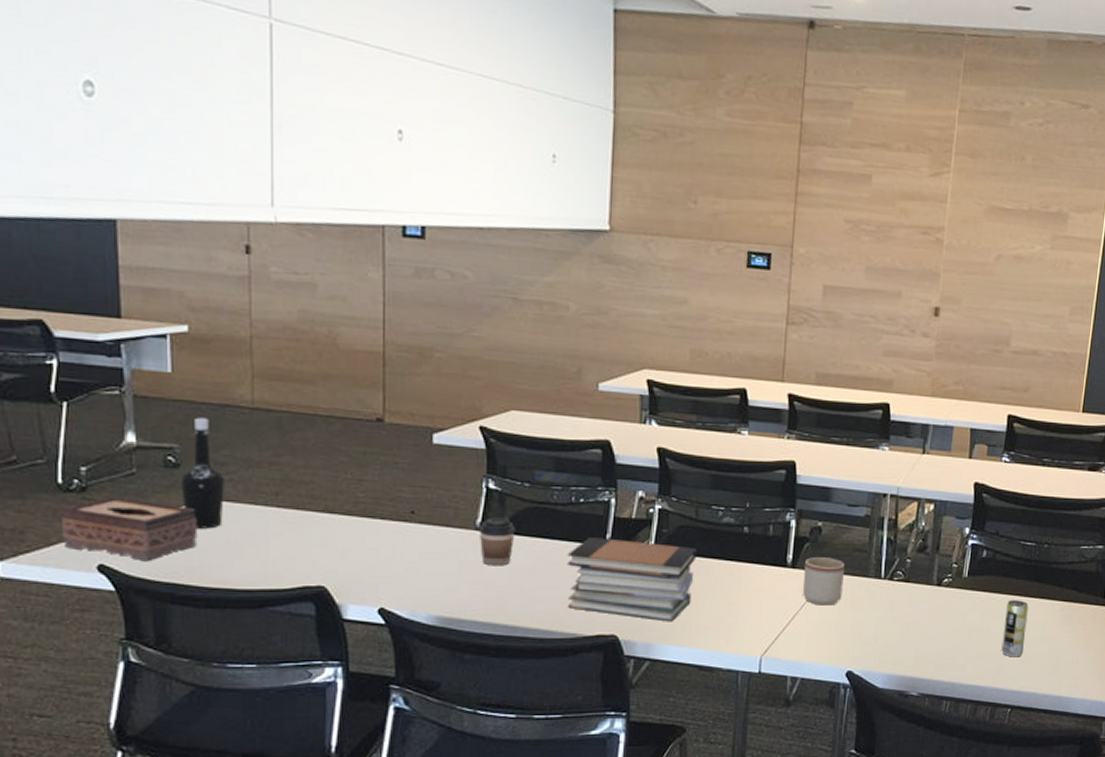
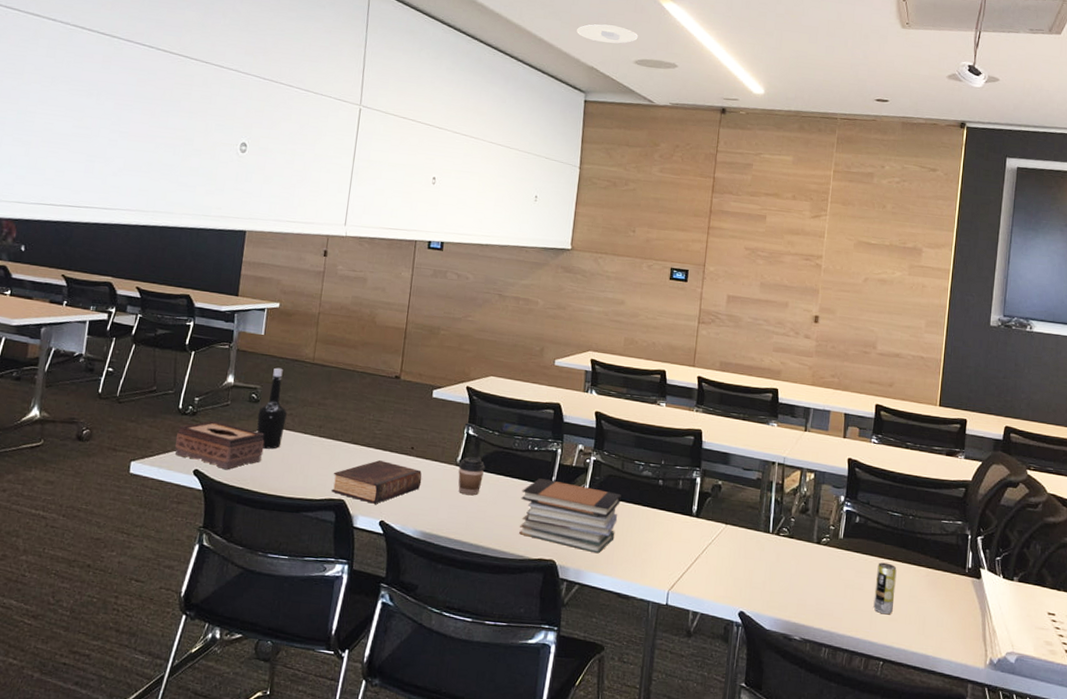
book: none [306,532,431,588] -> present [332,460,422,504]
mug: present [803,557,845,606] -> none [704,510,739,552]

